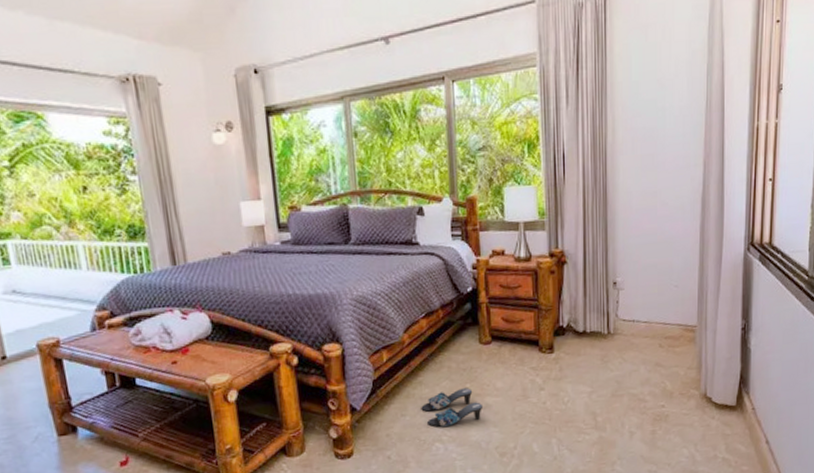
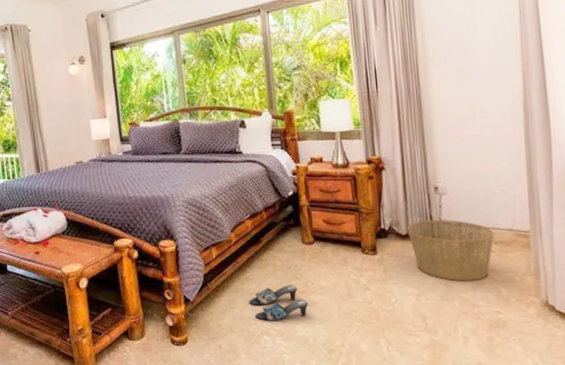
basket: none [584,315,664,378] -> present [406,219,494,282]

